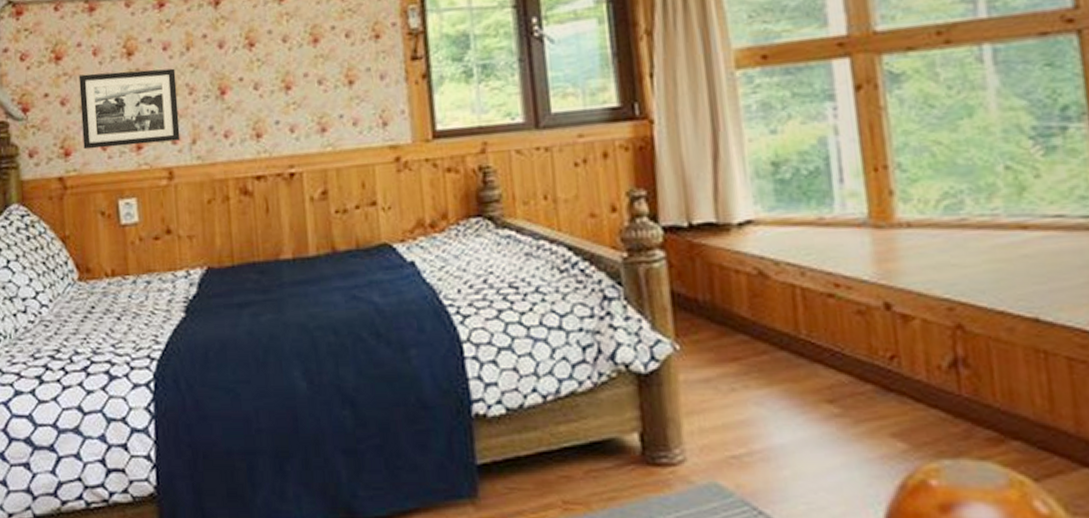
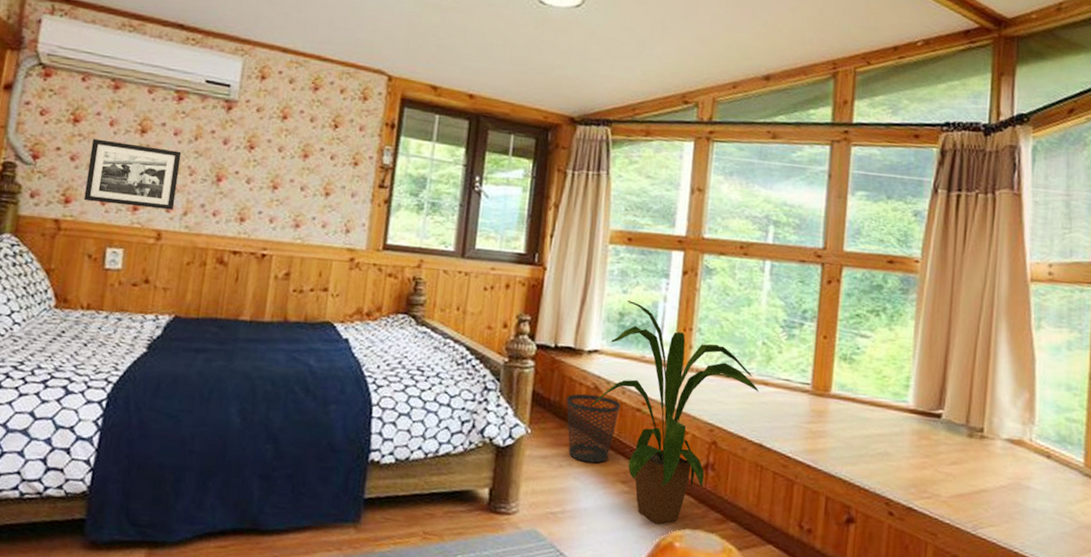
wastebasket: none [721,283,803,380] -> present [566,393,621,464]
house plant: none [758,143,1016,456] -> present [591,301,760,525]

